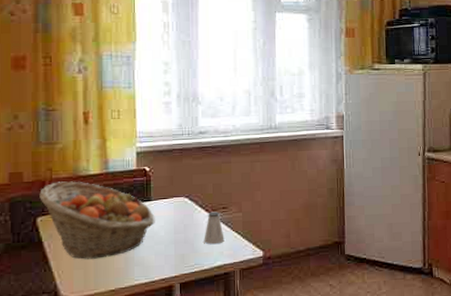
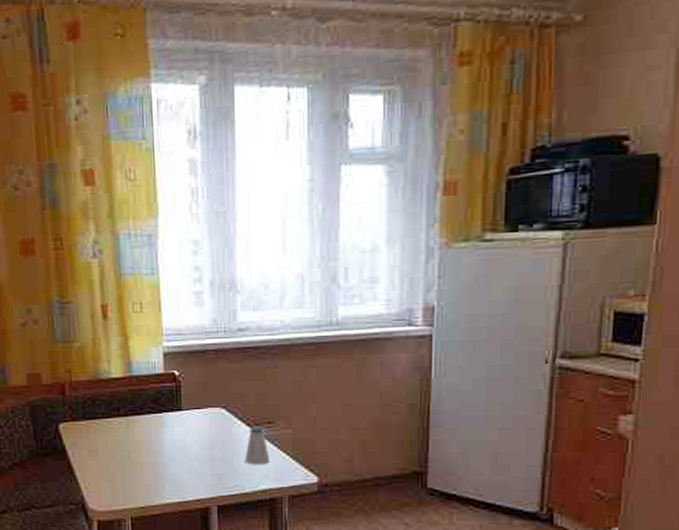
fruit basket: present [39,181,155,259] -> none [60,385,187,472]

